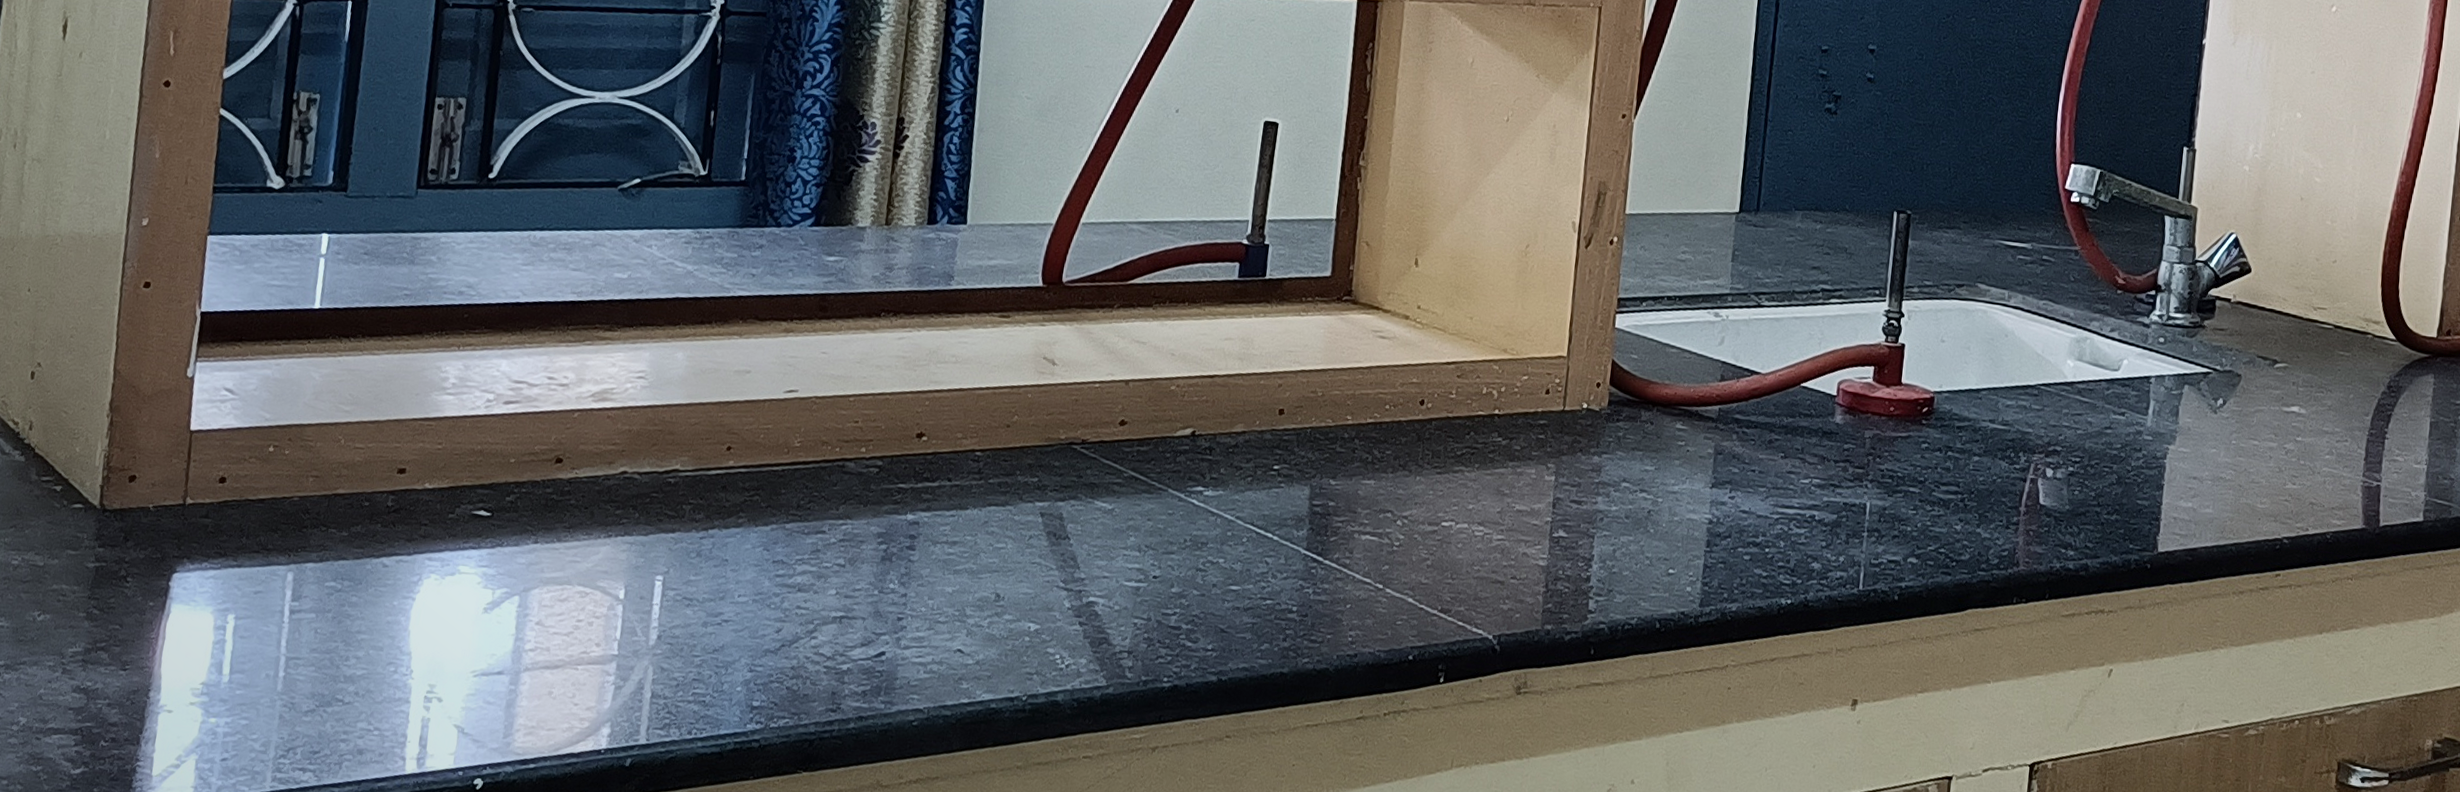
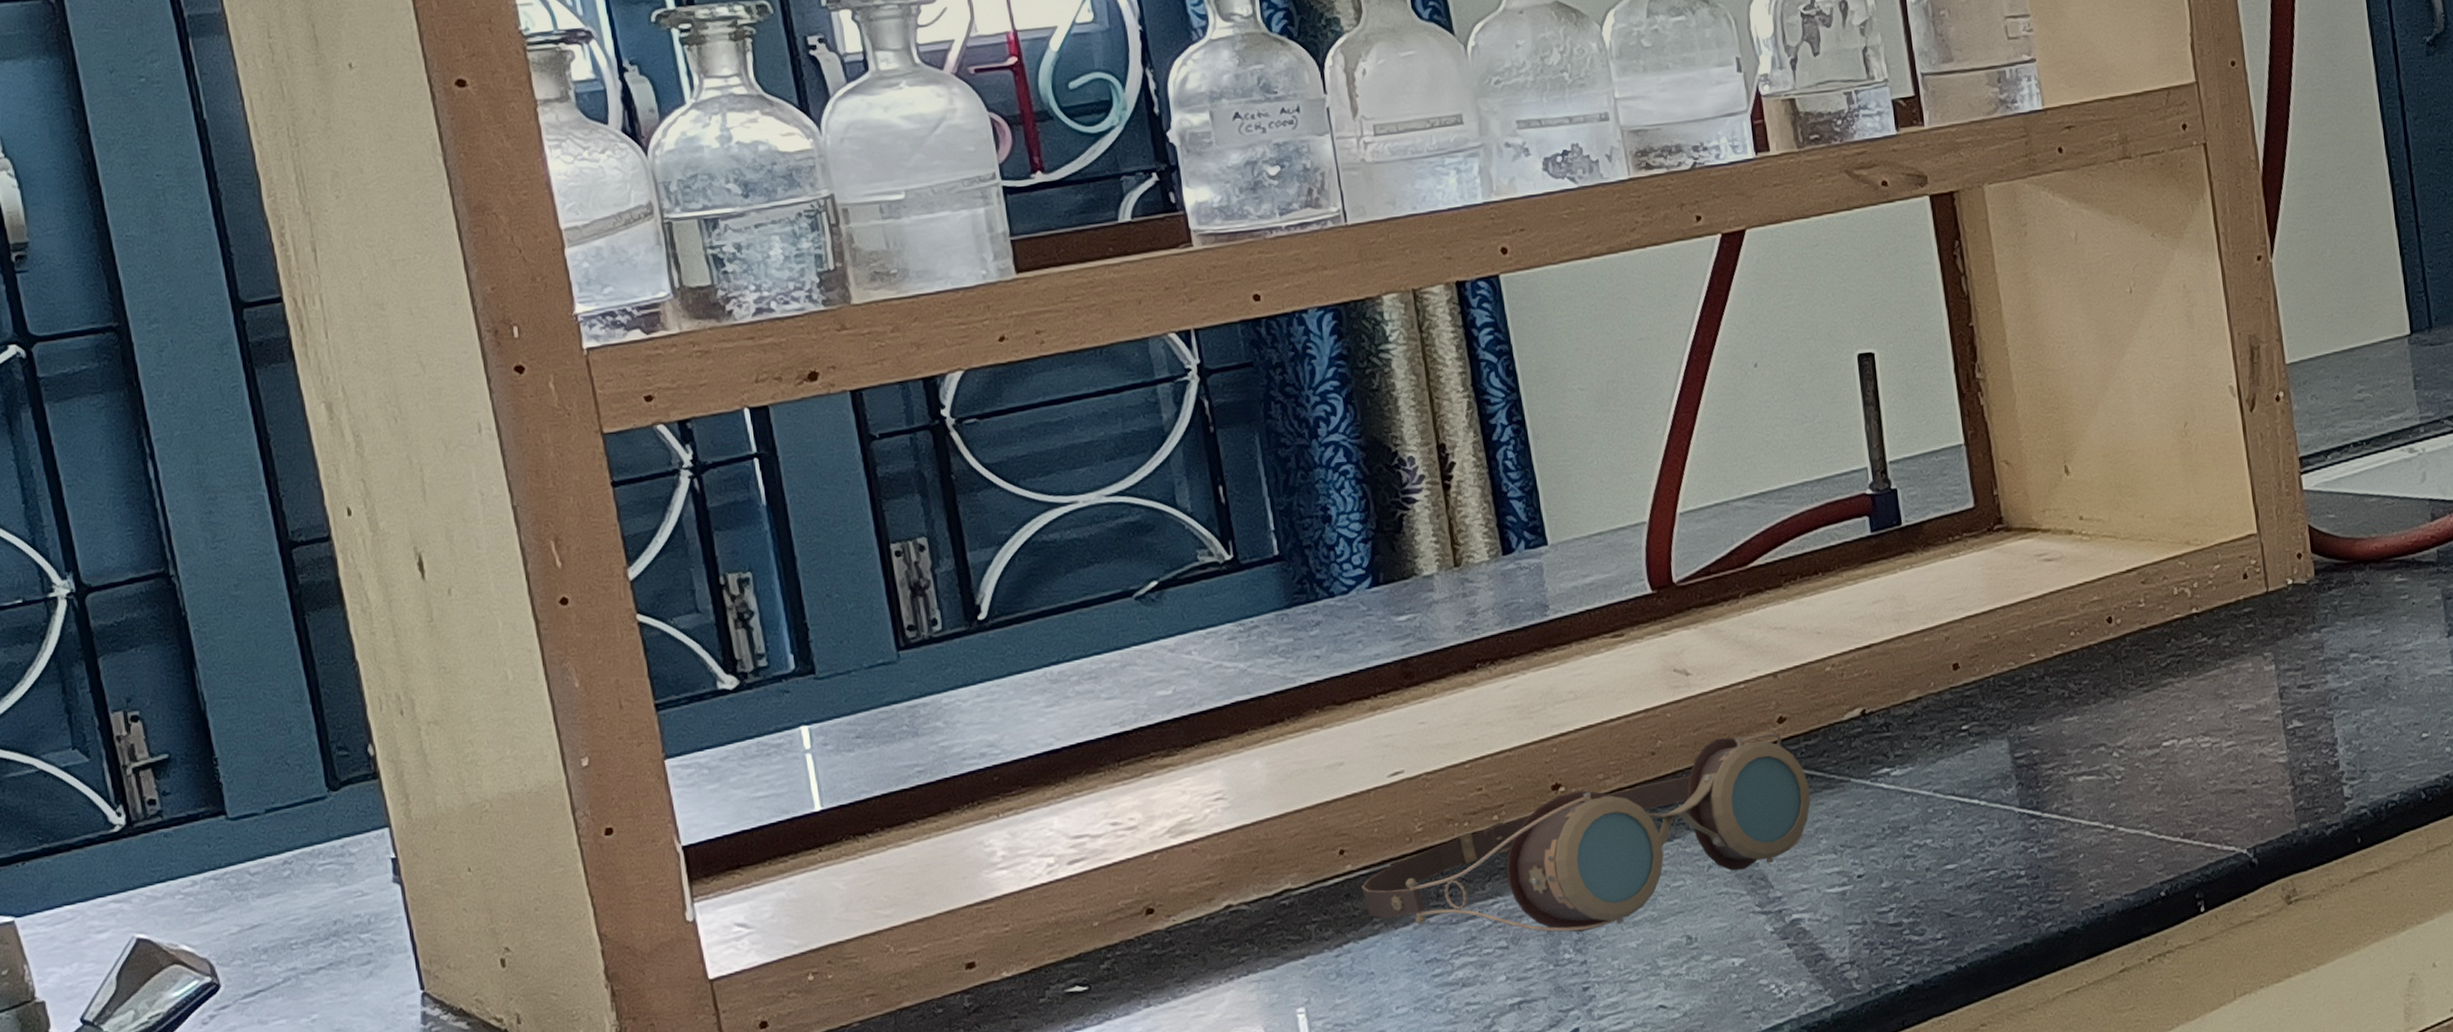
goggles: none [736,426,1132,569] -> present [1361,732,1811,933]

